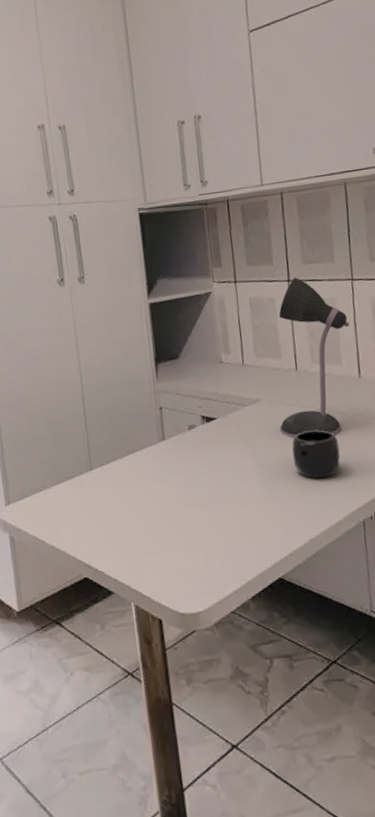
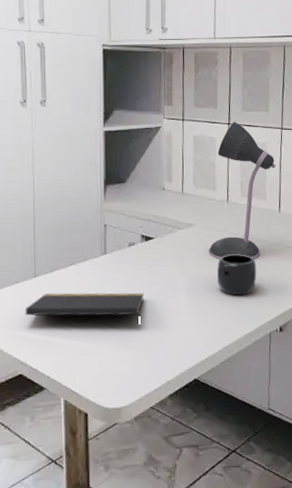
notepad: none [83,481,212,523] -> present [25,292,144,329]

